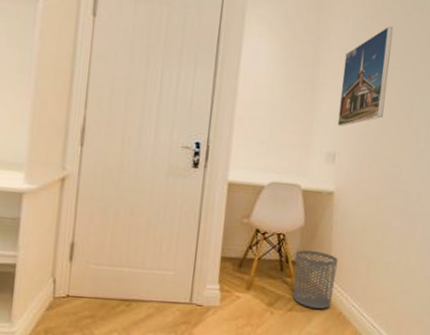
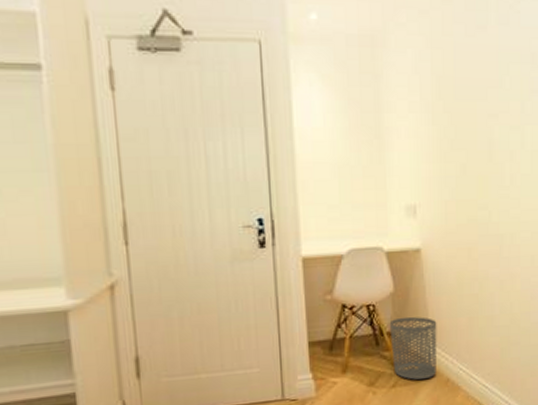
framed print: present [337,25,394,126] -> none [409,51,461,174]

